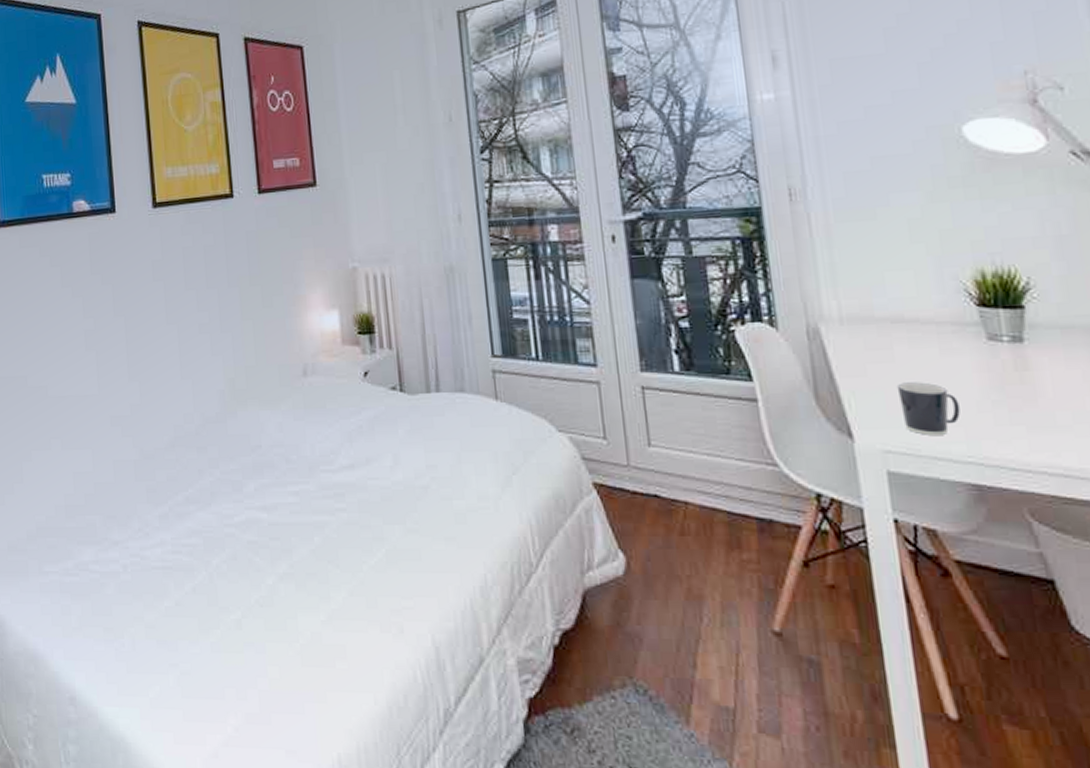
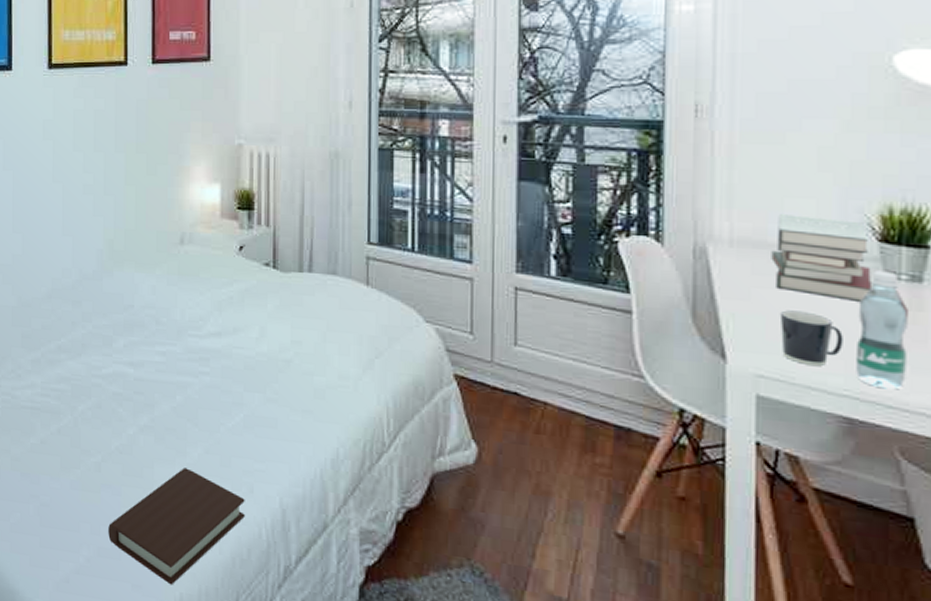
book: none [255,614,397,746] -> present [108,467,245,585]
books: none [879,287,978,367] -> present [771,214,871,302]
bottle: none [968,334,1024,452] -> present [856,270,910,390]

